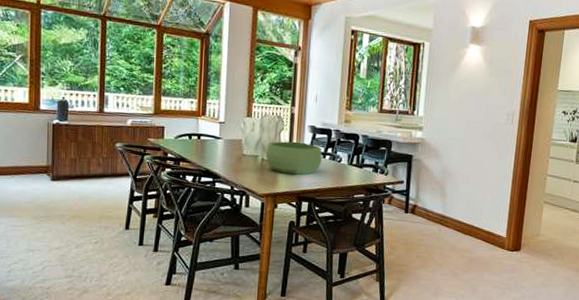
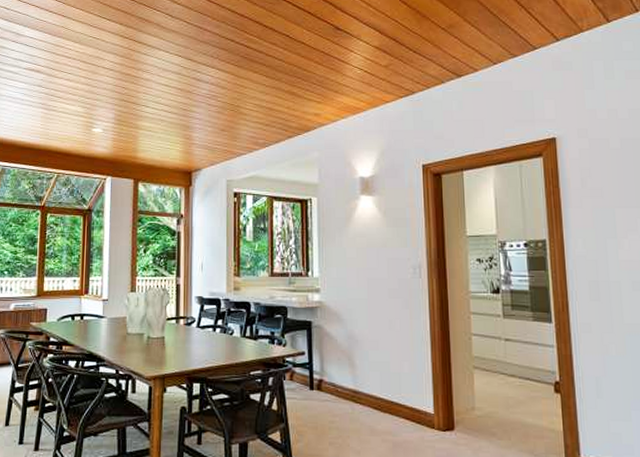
decorative bowl: present [265,141,322,175] -> none [151,316,212,352]

